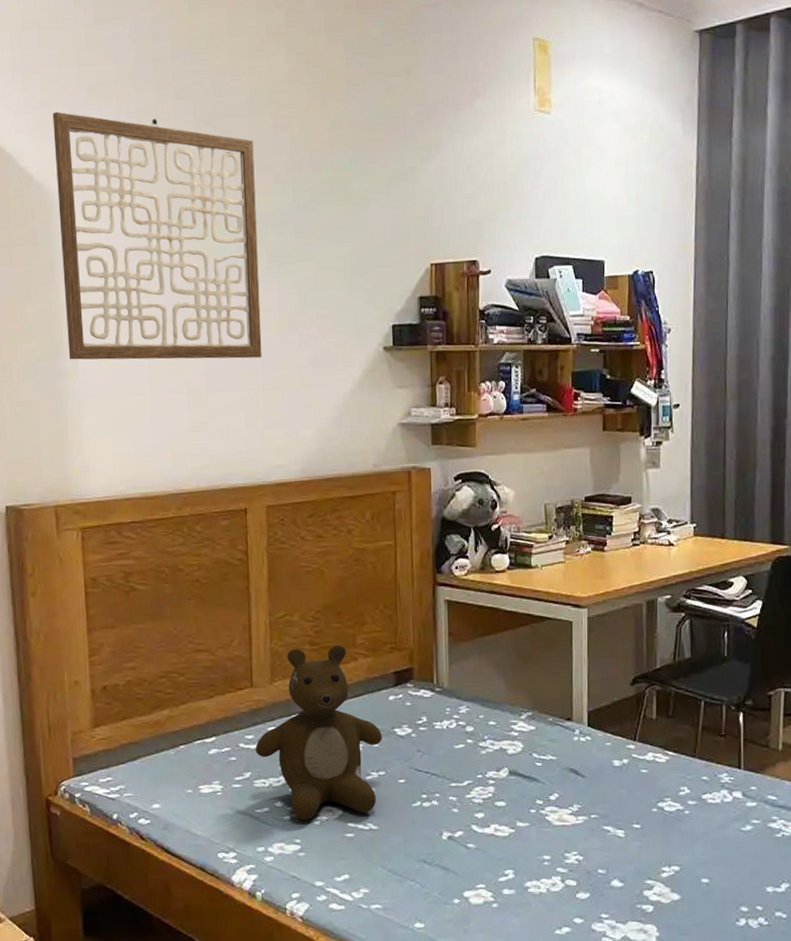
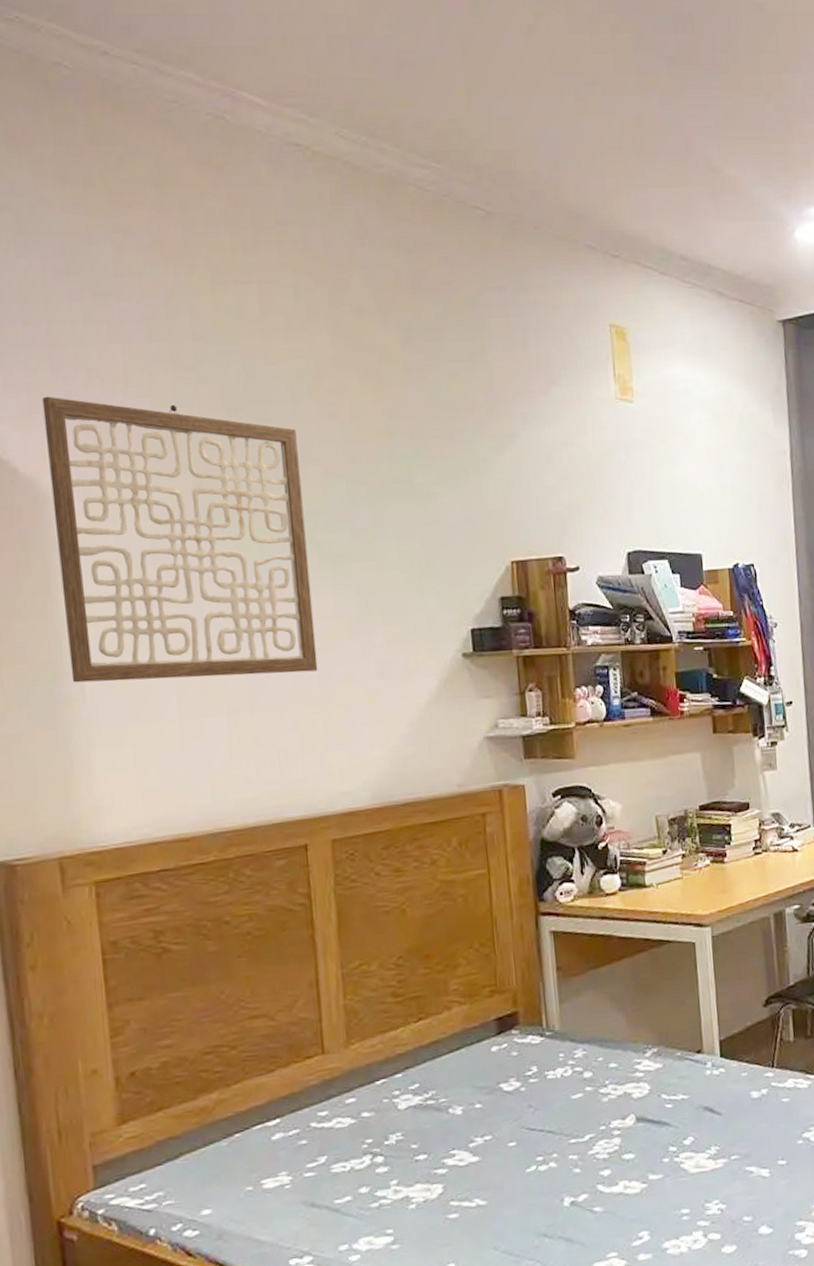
teddy bear: present [255,644,382,820] -> none [330,993,486,1206]

